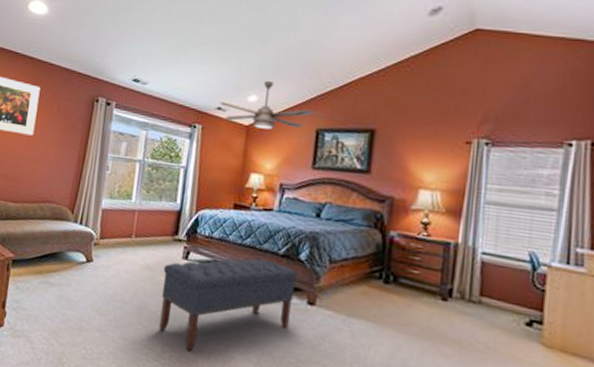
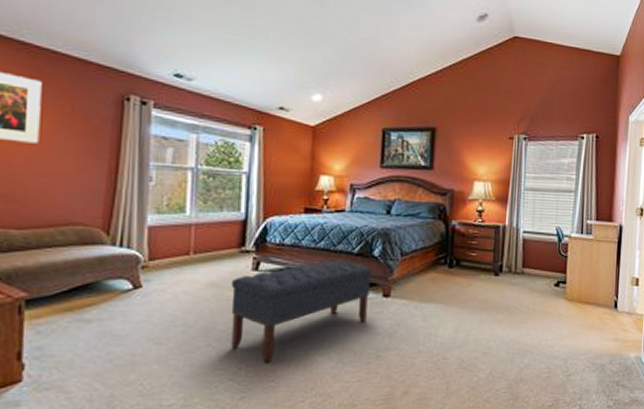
ceiling fan: present [219,80,314,130] -> none [281,78,379,130]

